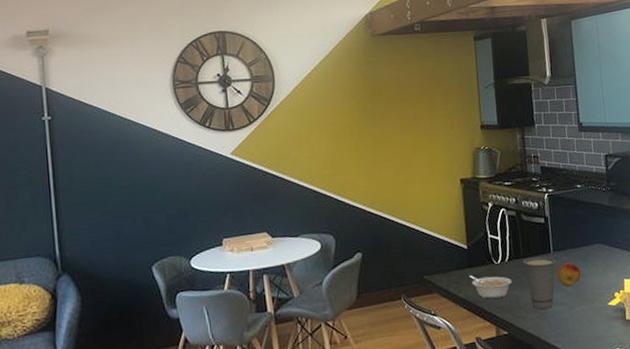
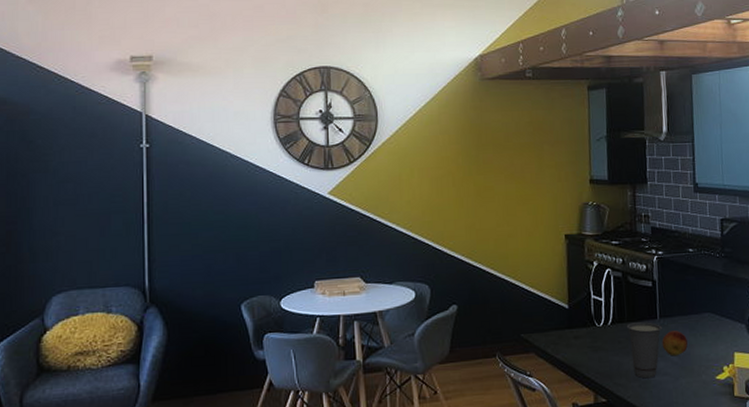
legume: present [469,275,512,300] -> none [568,336,614,364]

